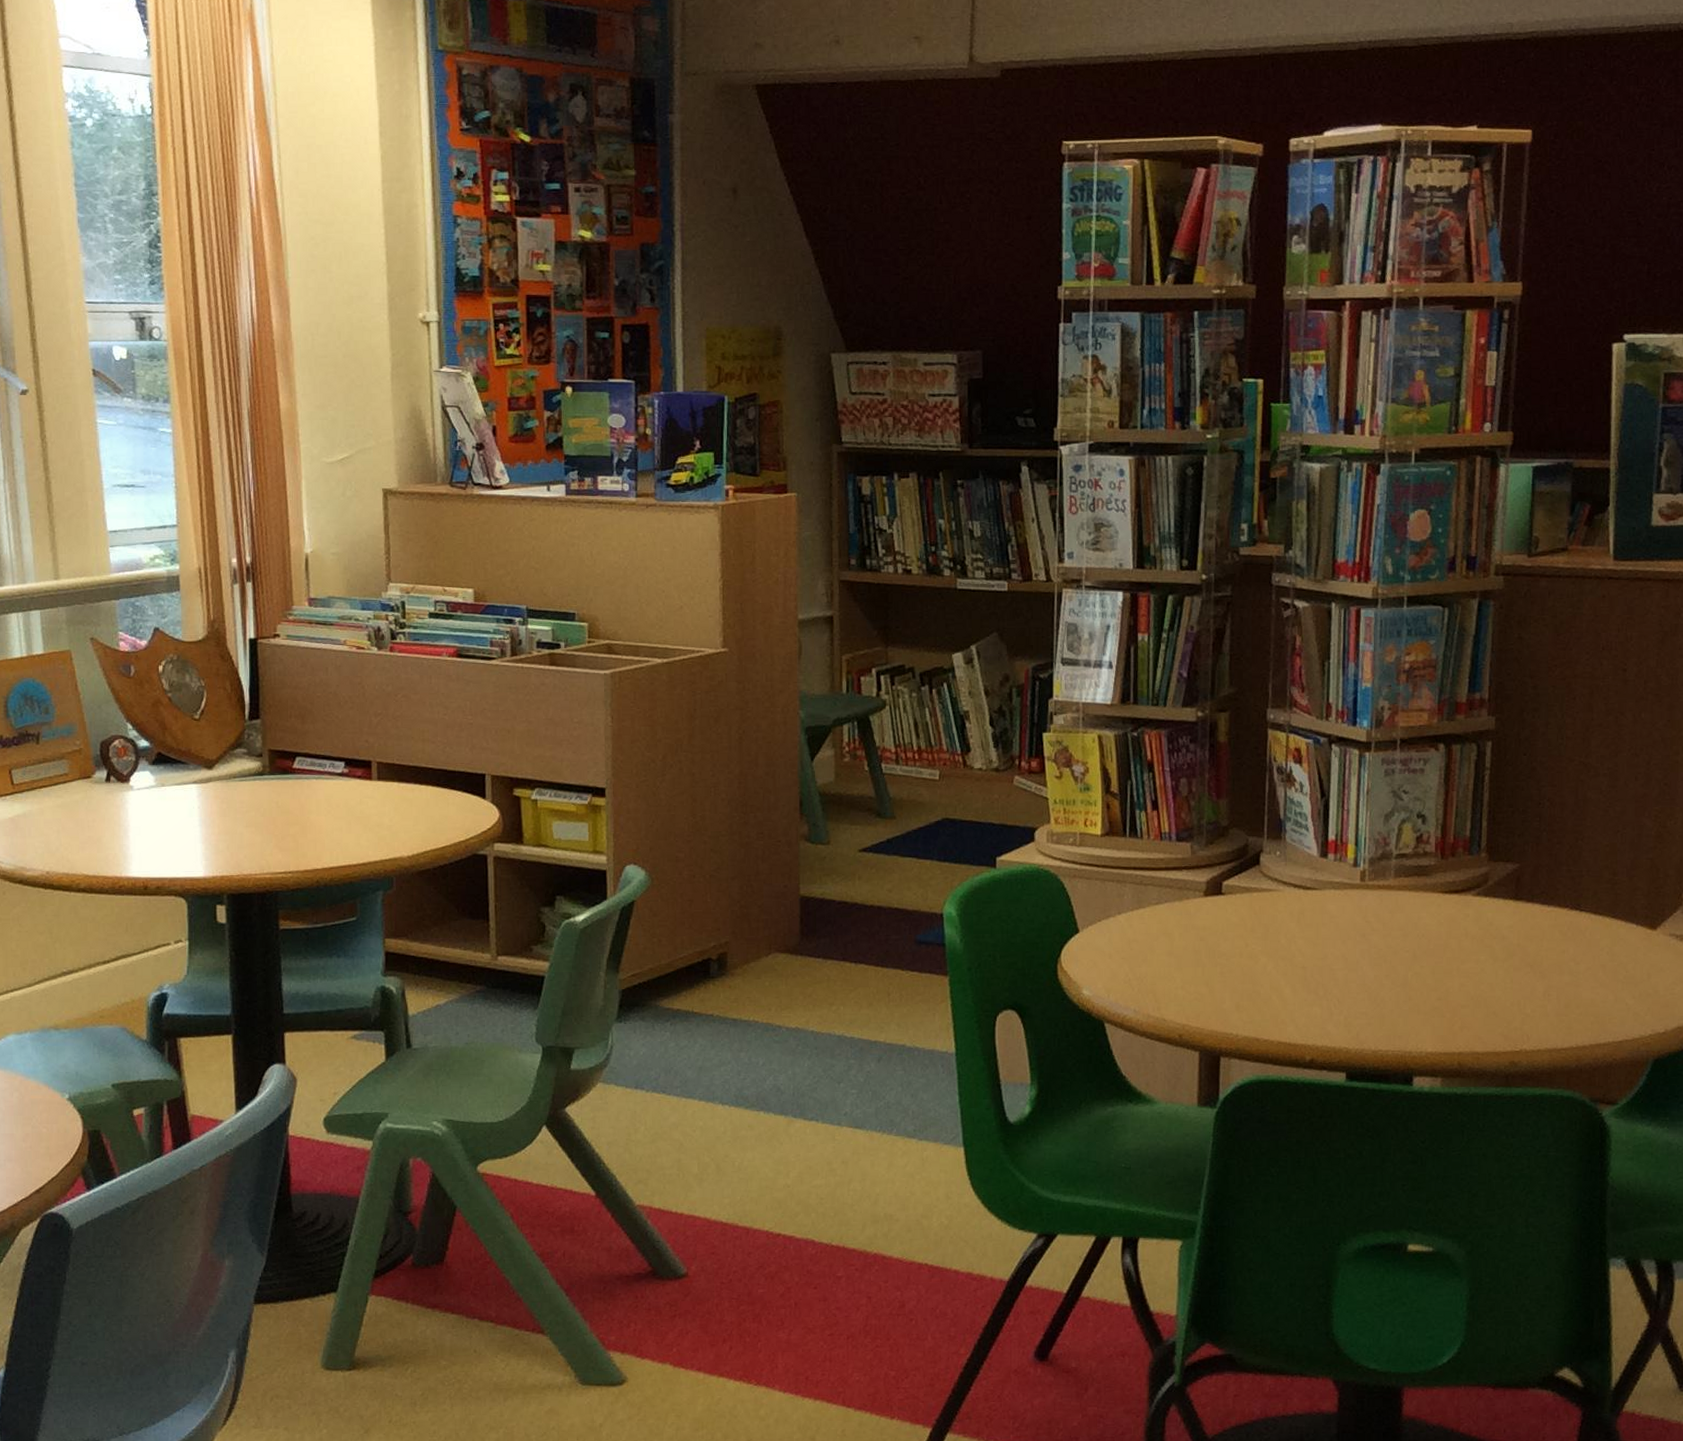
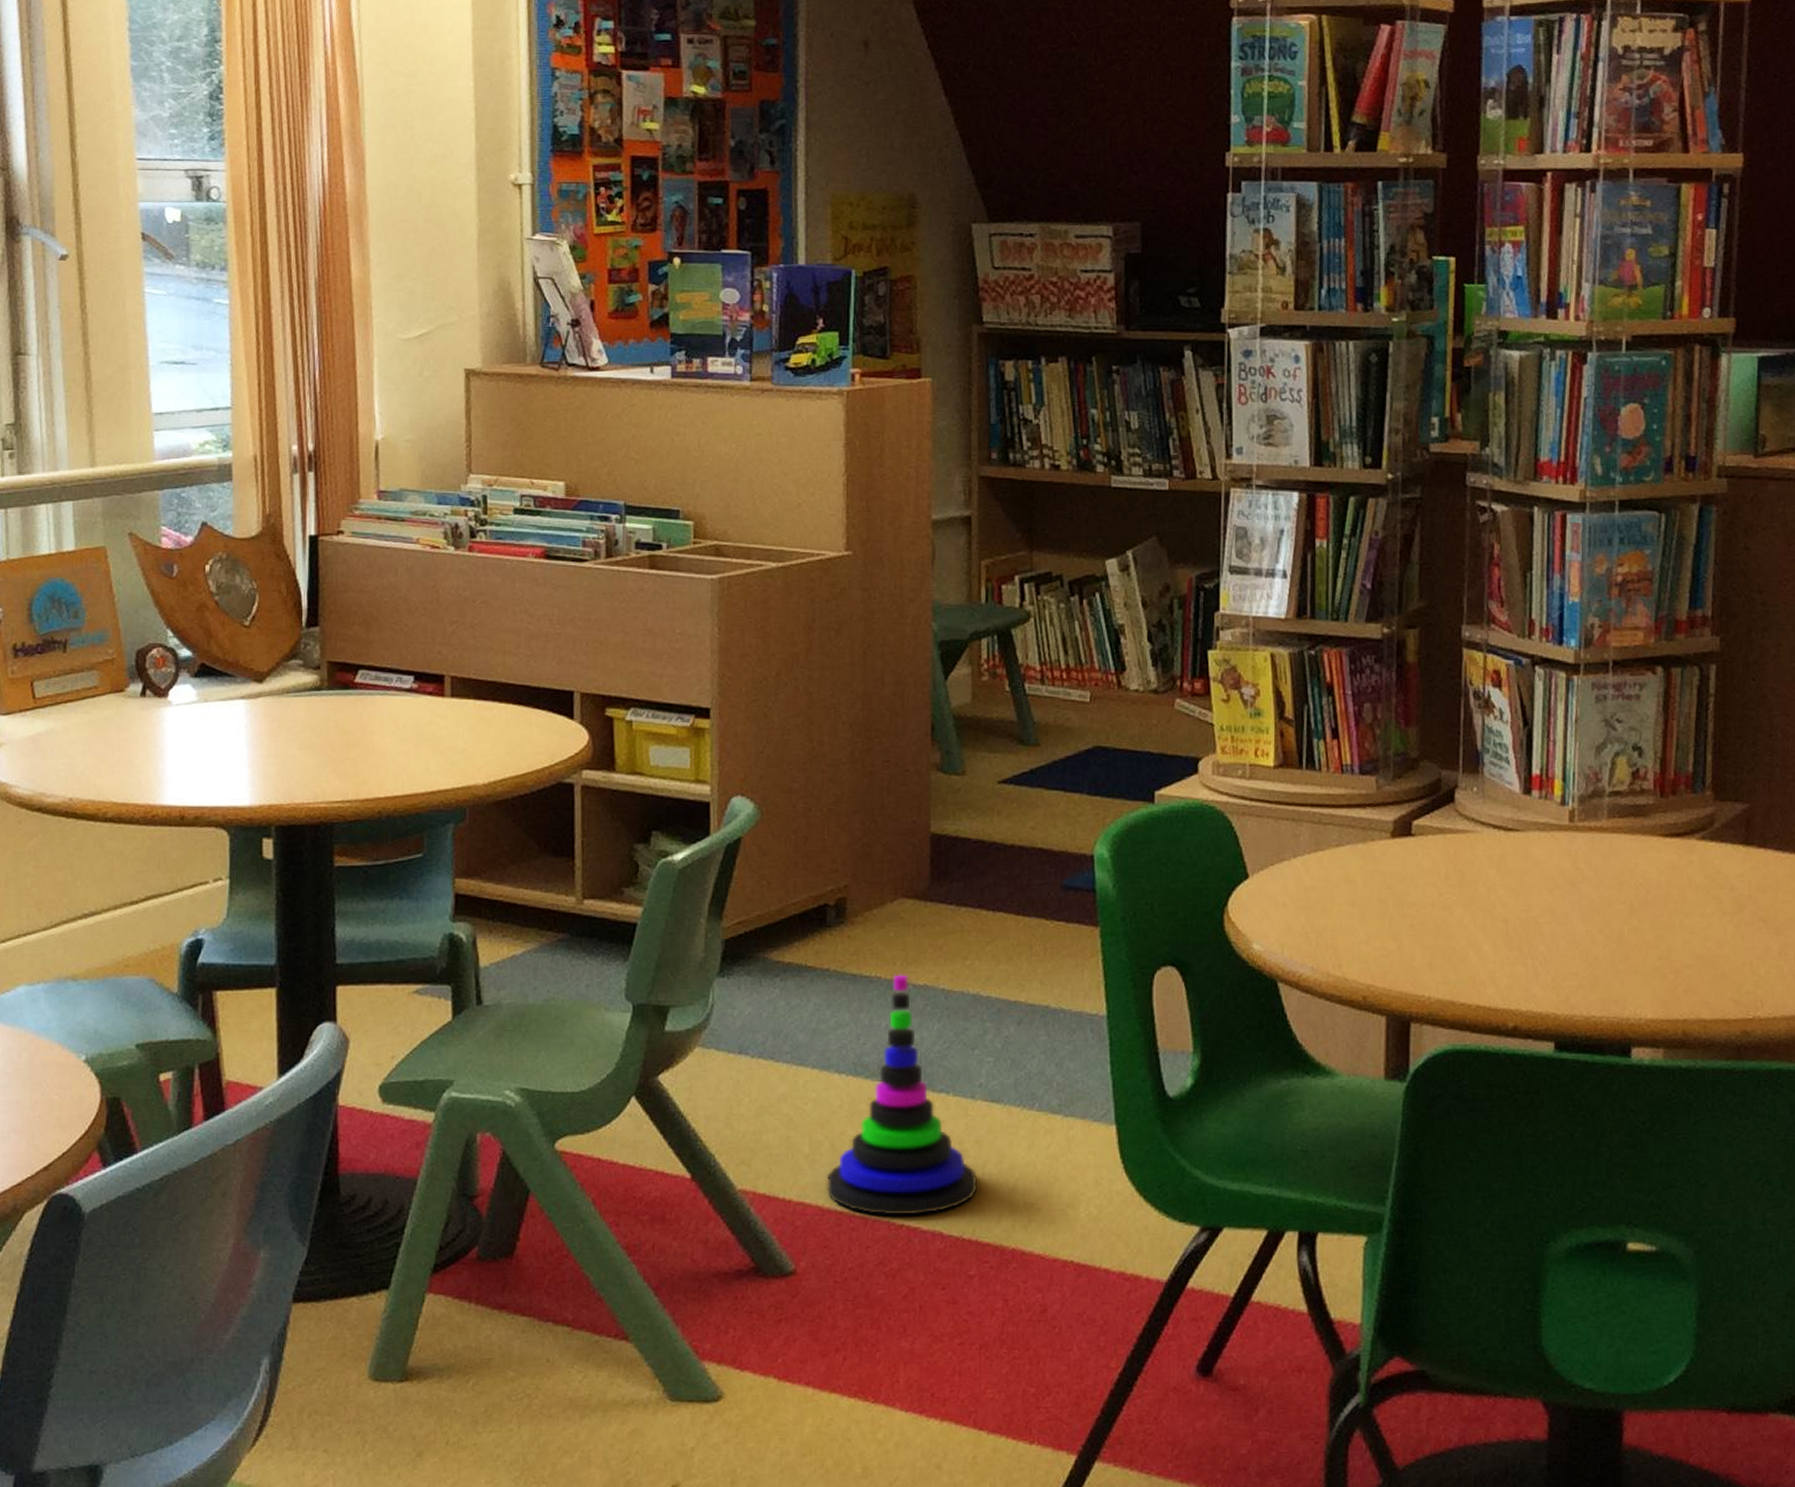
stacking toy: none [713,1018,843,1226] -> present [826,974,977,1215]

